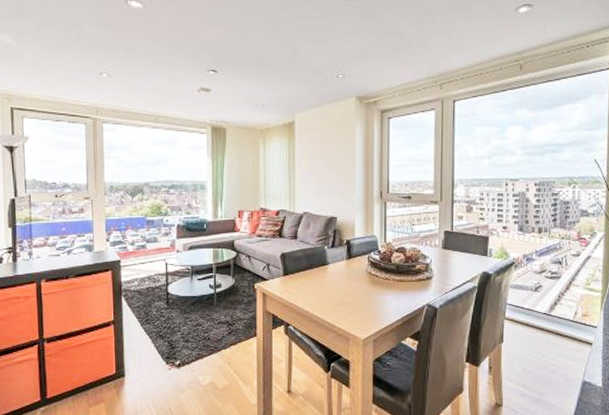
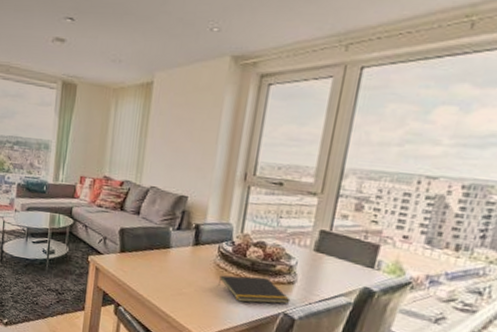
notepad: none [371,277,431,301] -> present [217,275,291,304]

